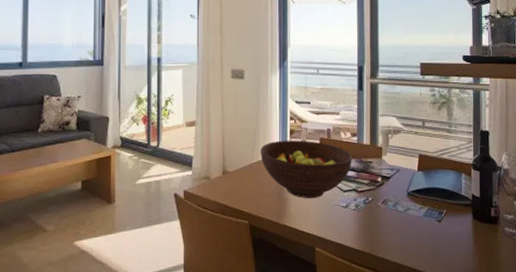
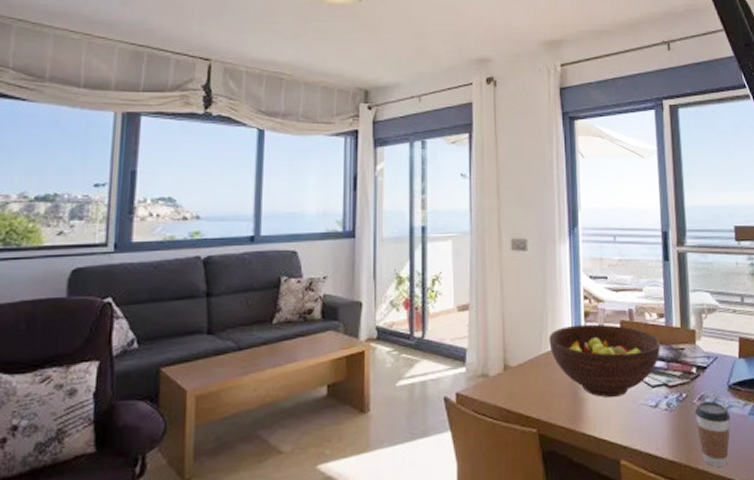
coffee cup: none [378,204,408,256] -> present [694,401,731,467]

